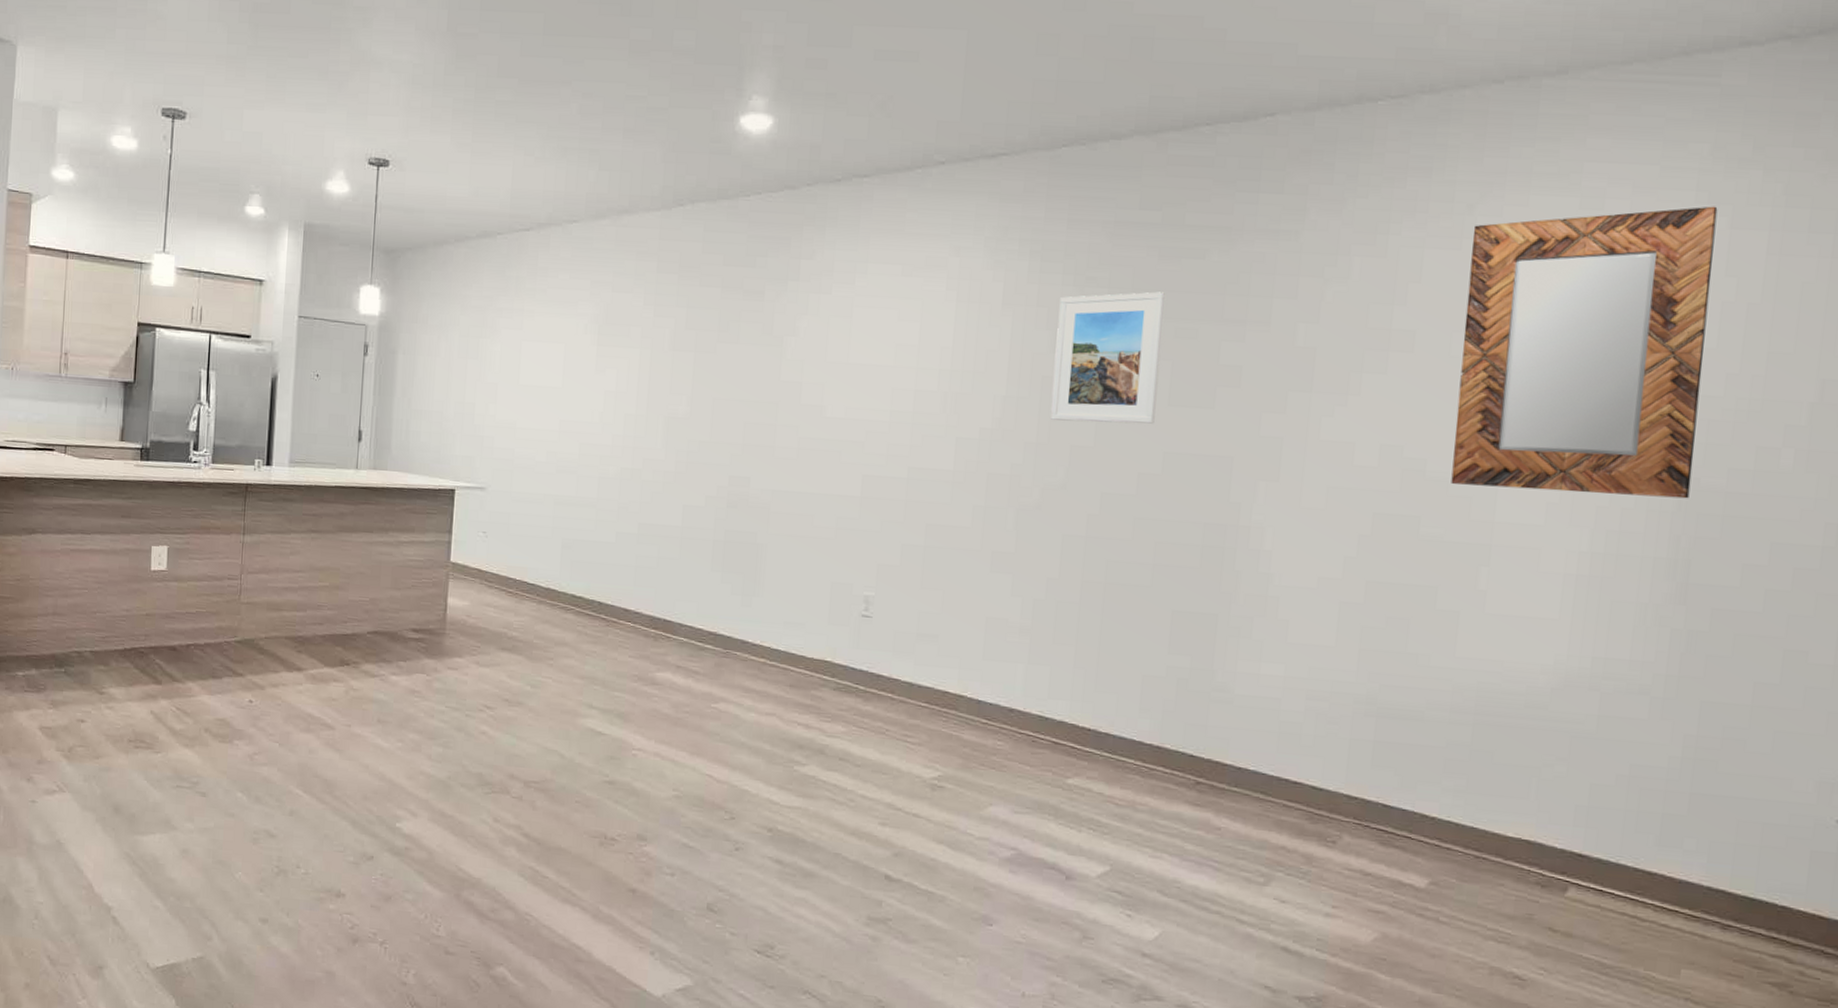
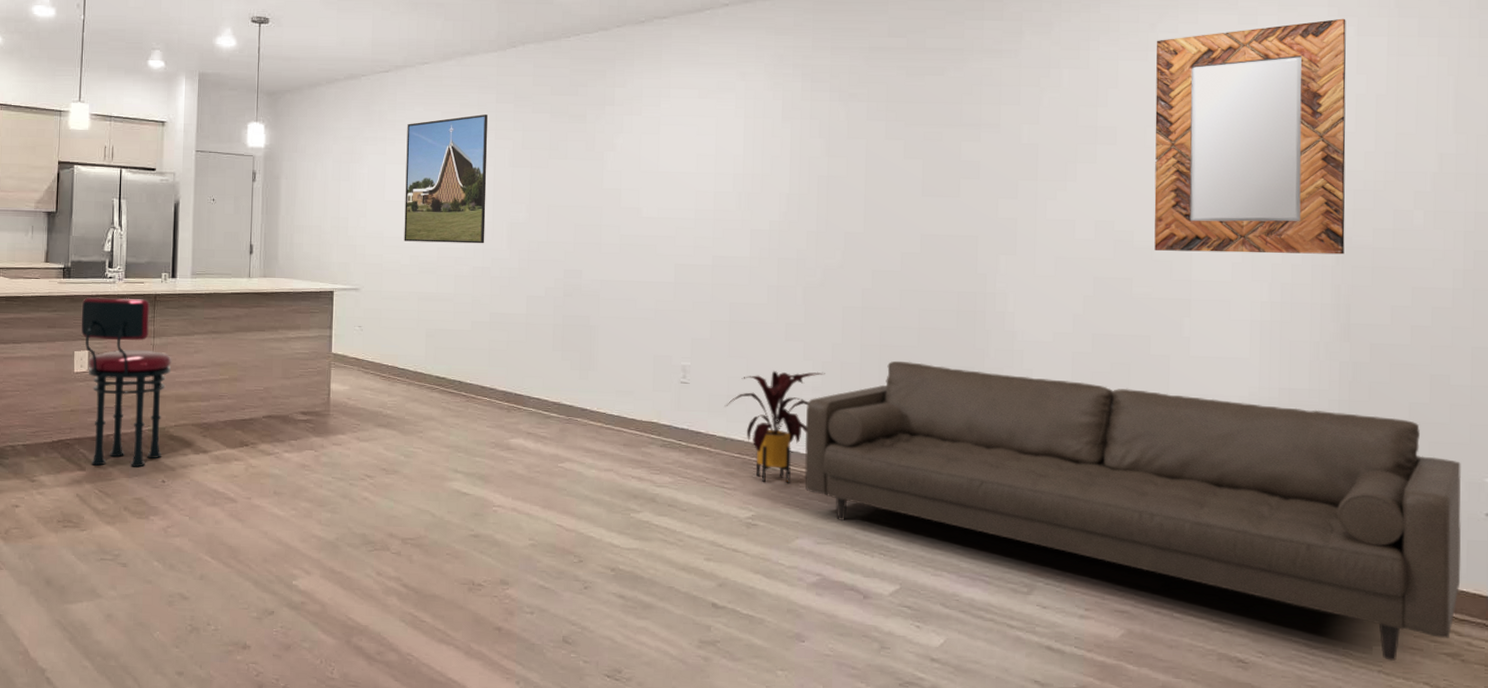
stool: none [159,483,264,684] -> present [80,297,172,468]
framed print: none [540,286,646,441] -> present [404,114,488,244]
house plant: none [912,607,1036,742] -> present [724,371,825,484]
sofa: none [1003,602,1812,988] -> present [804,360,1461,661]
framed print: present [1050,291,1165,424] -> none [826,103,914,212]

